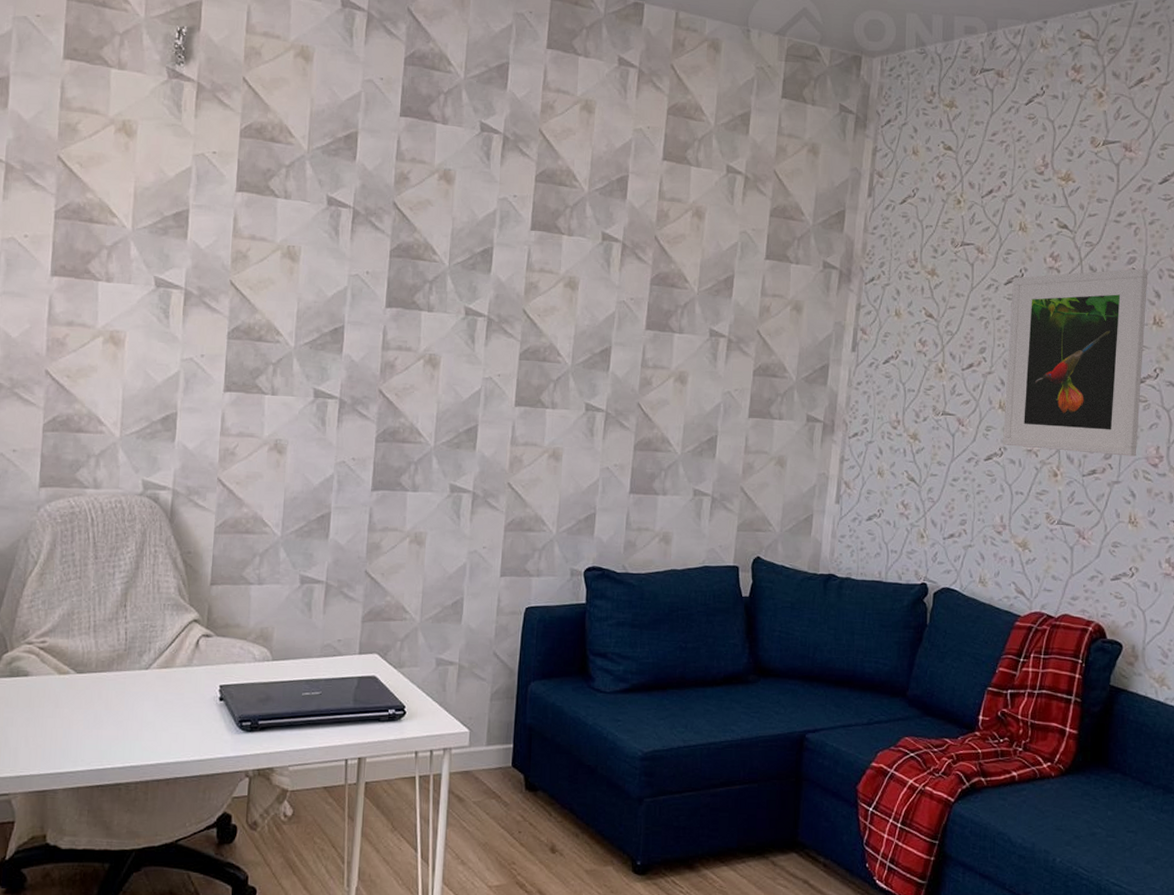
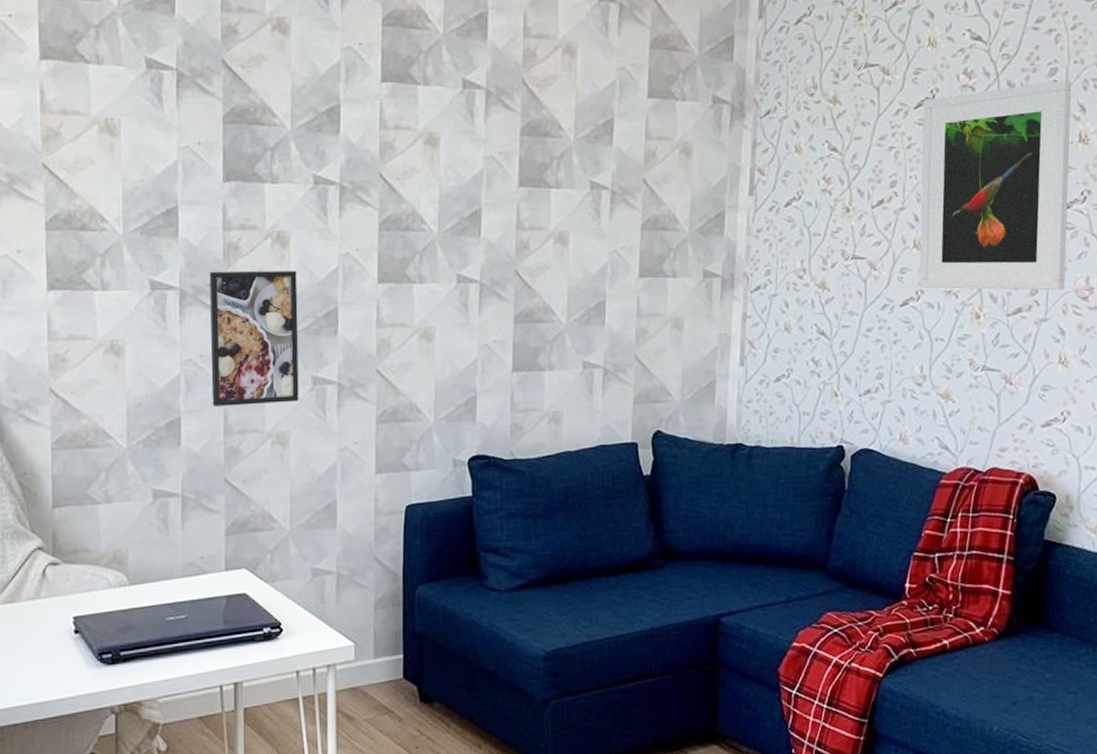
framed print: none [360,385,444,507] -> present [209,270,299,406]

